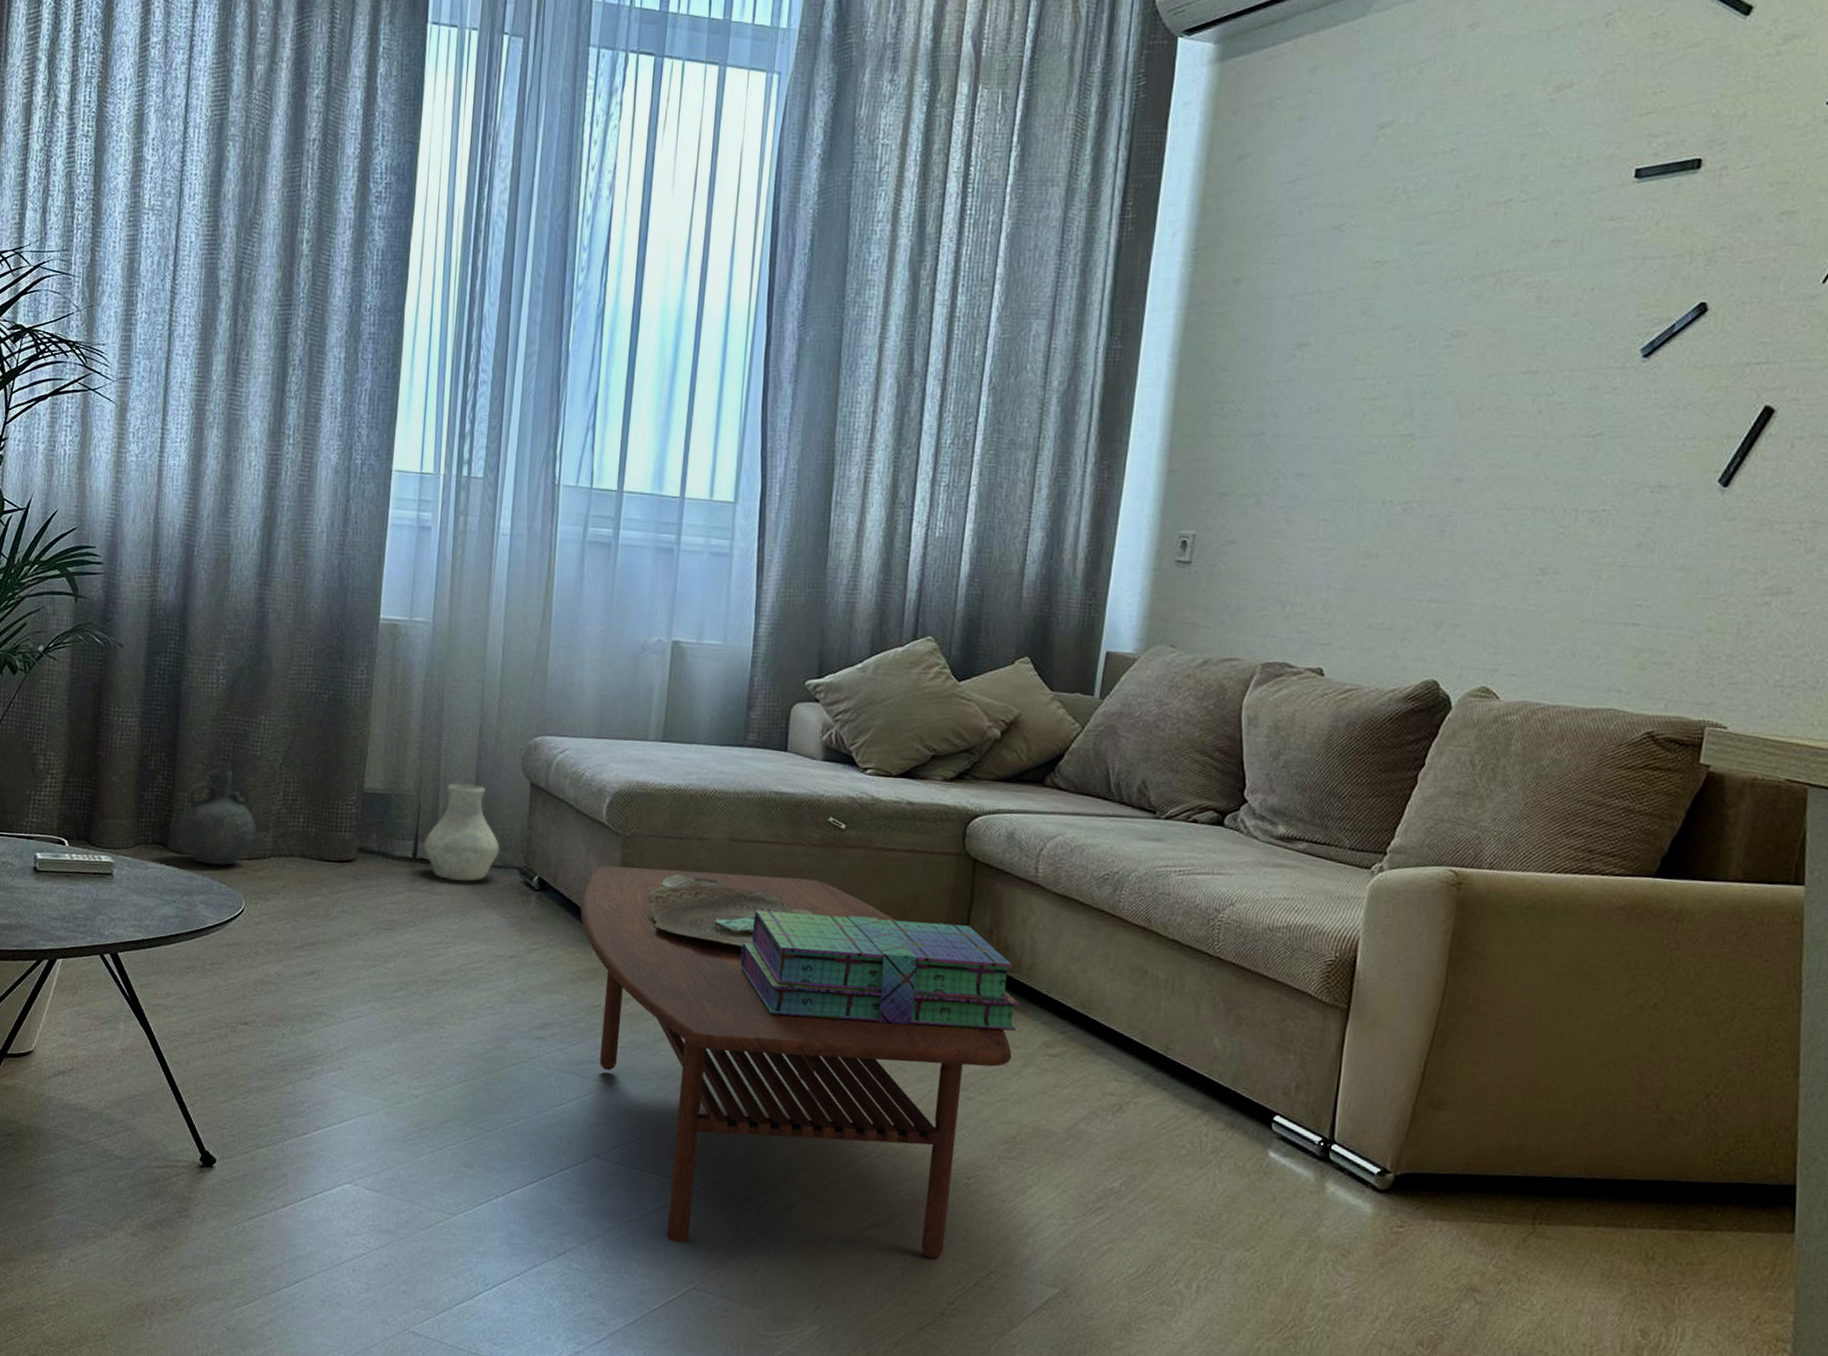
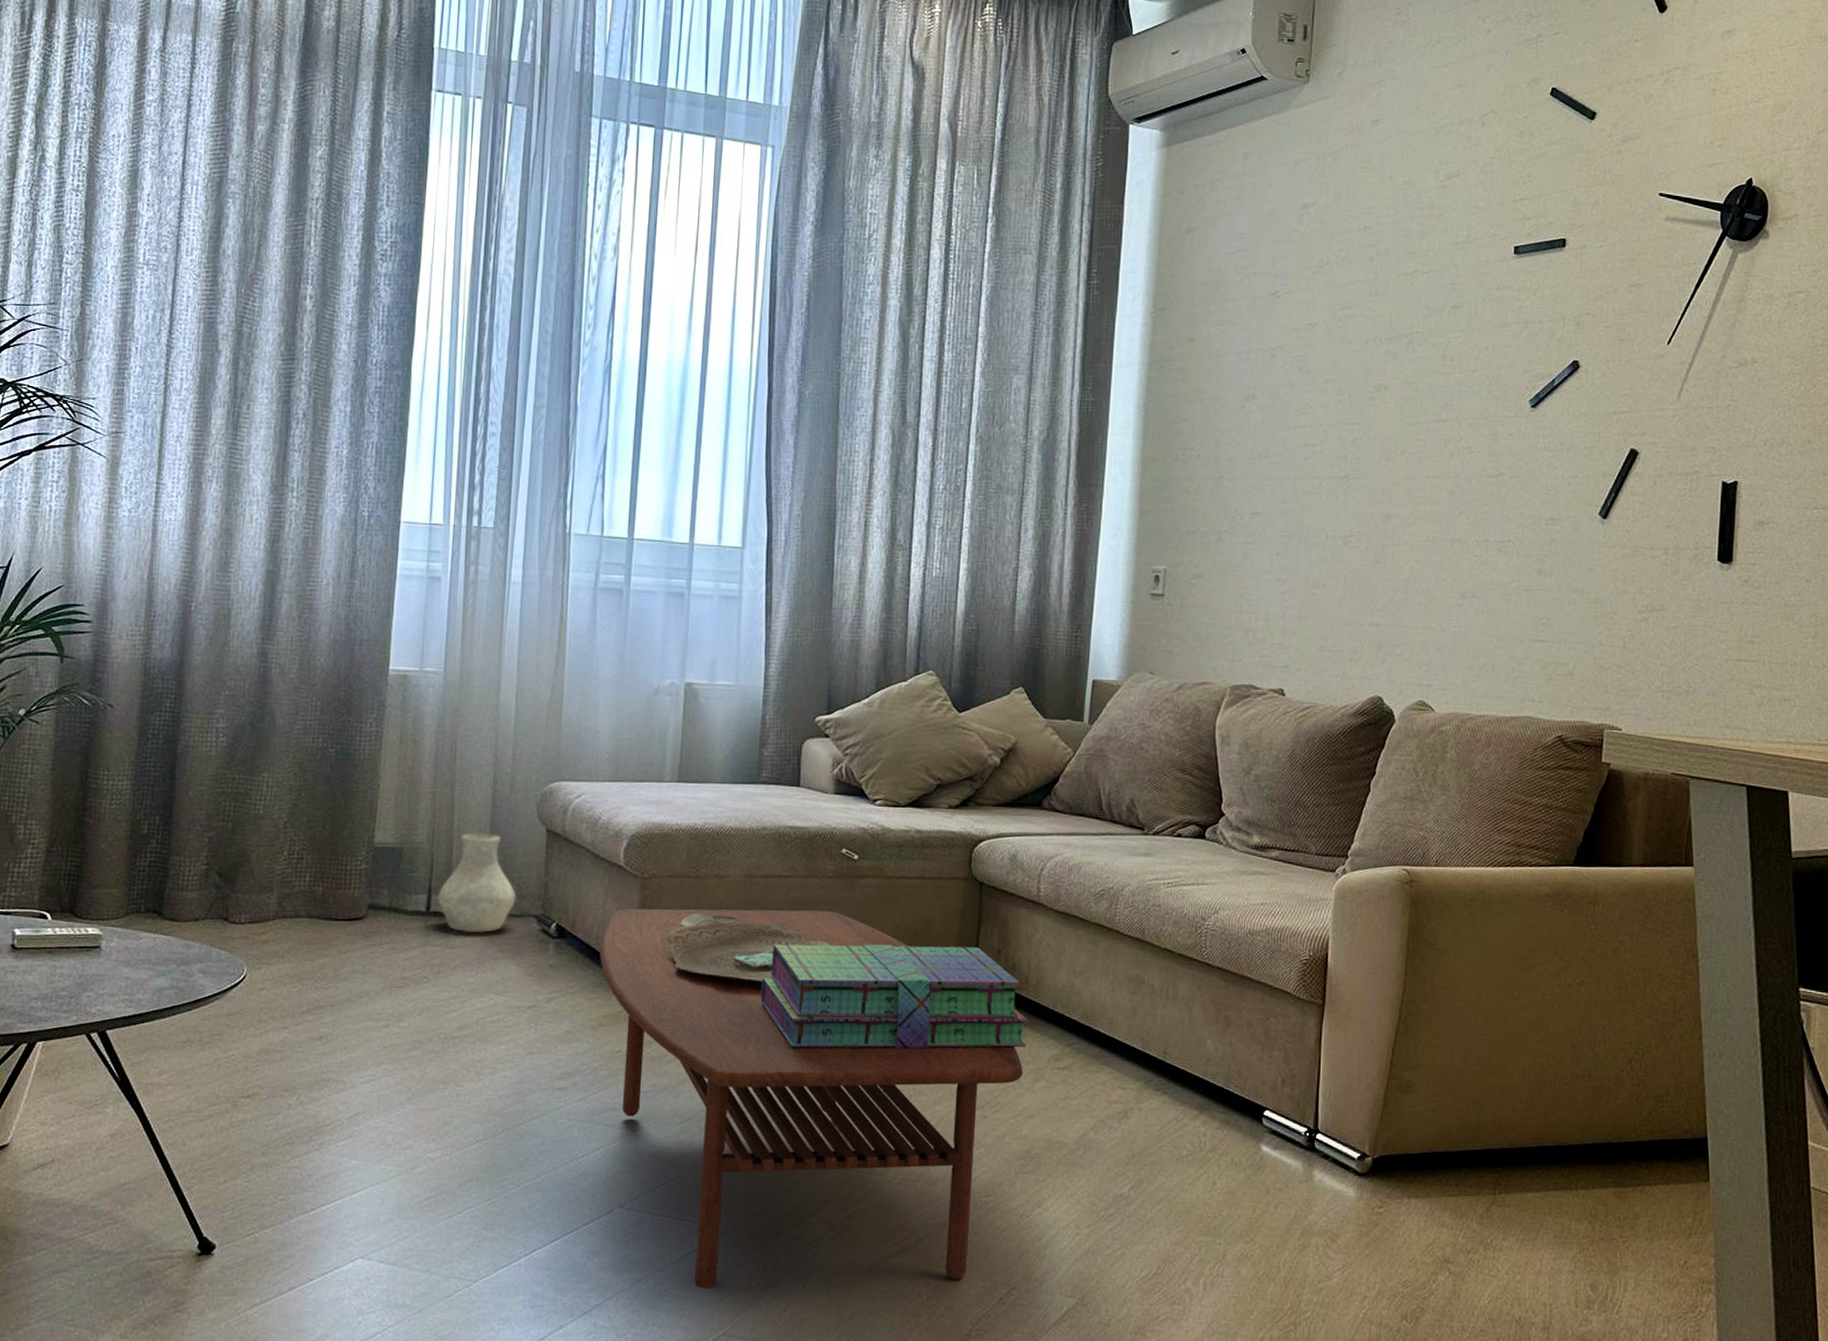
ceramic jug: present [178,768,257,865] -> none [174,829,260,931]

